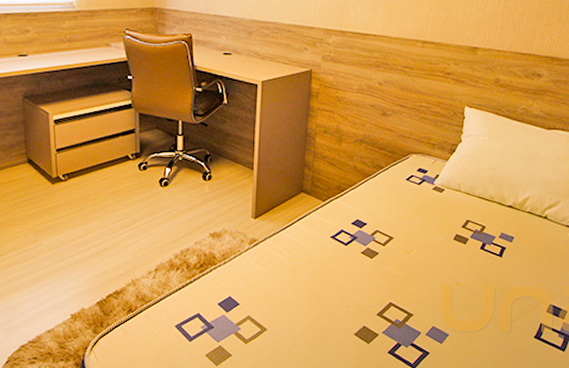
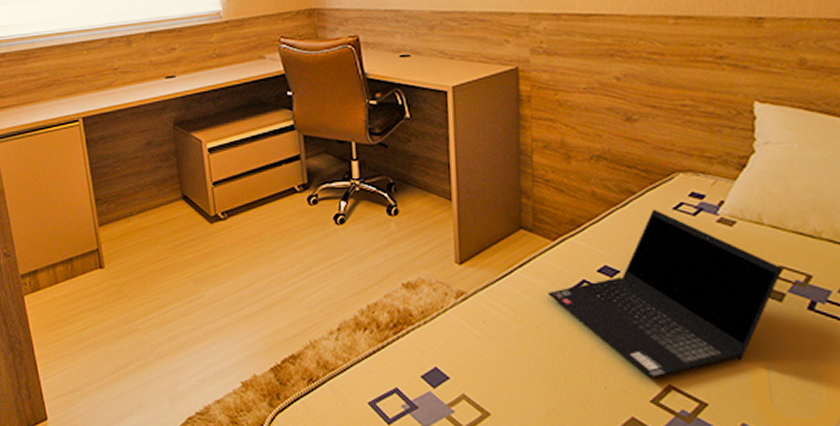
laptop computer: none [317,180,469,299] -> present [548,209,783,379]

